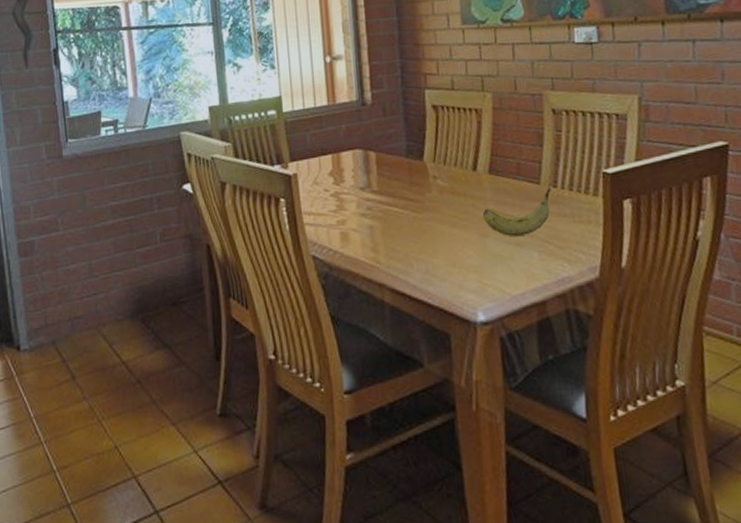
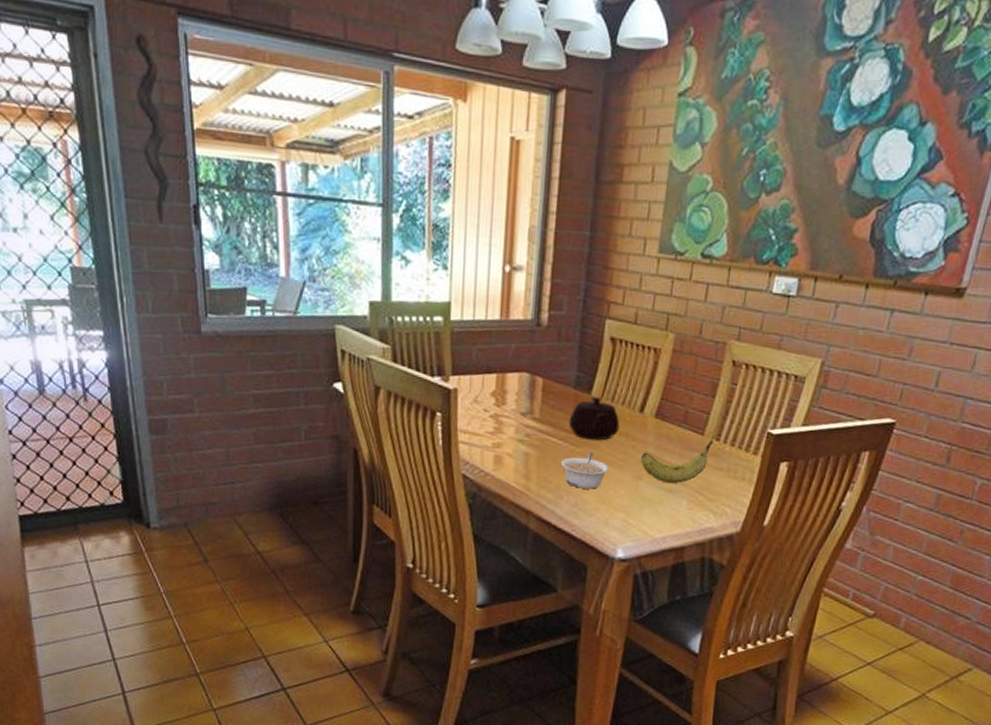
teapot: none [406,162,457,204] -> present [568,397,620,441]
legume: none [406,216,455,254] -> present [561,452,610,489]

